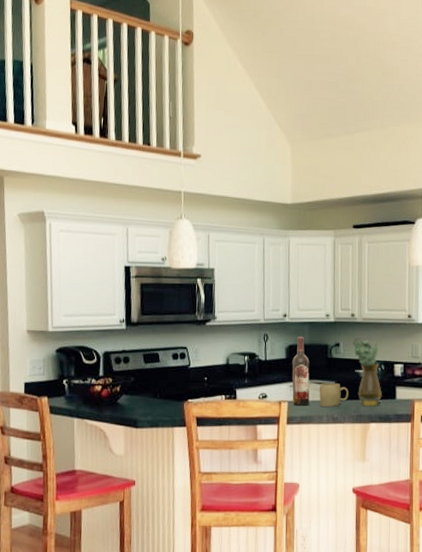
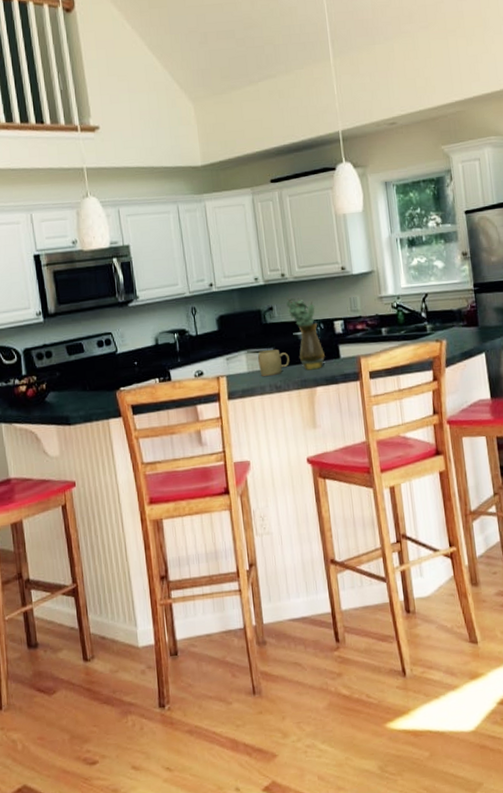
wine bottle: present [292,337,310,407] -> none [225,305,250,380]

